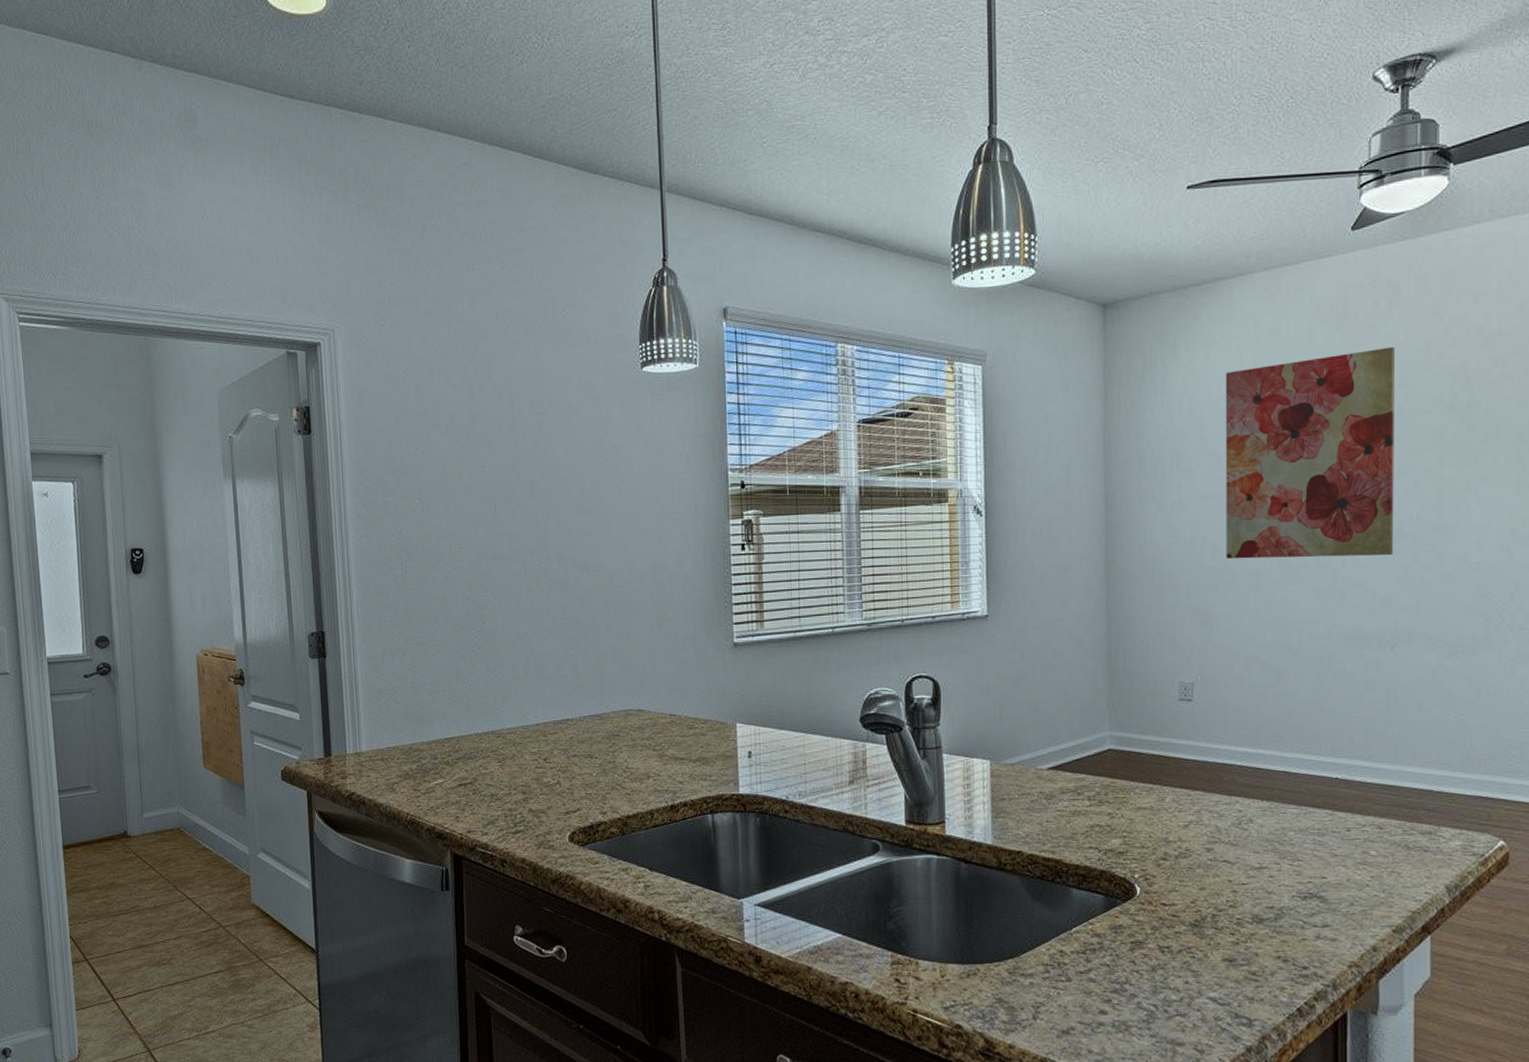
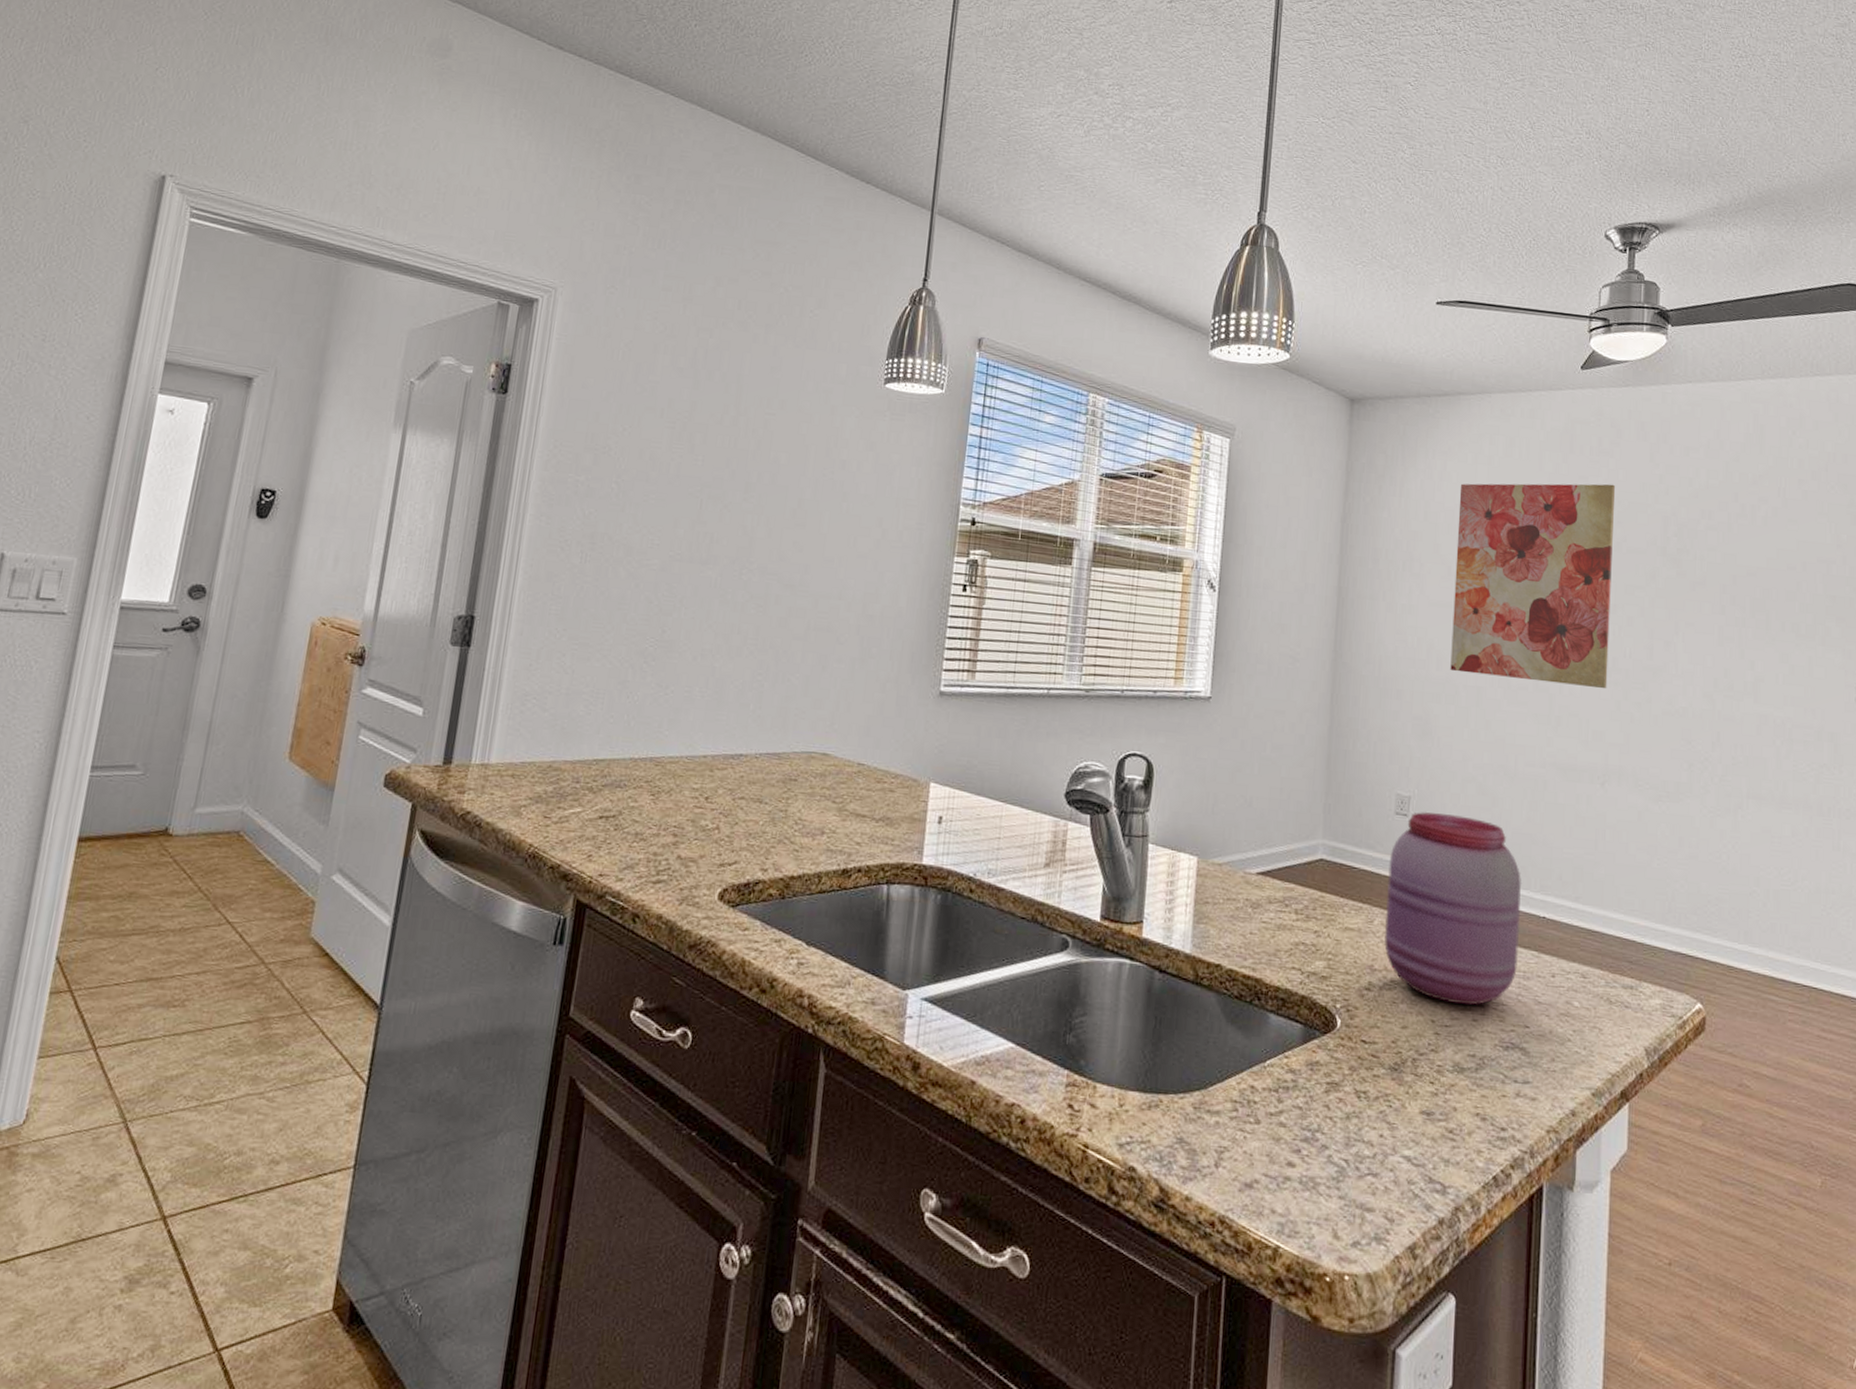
jar: none [1176,694,1313,864] -> present [1383,811,1522,1006]

